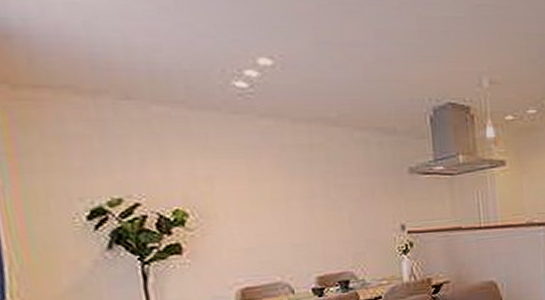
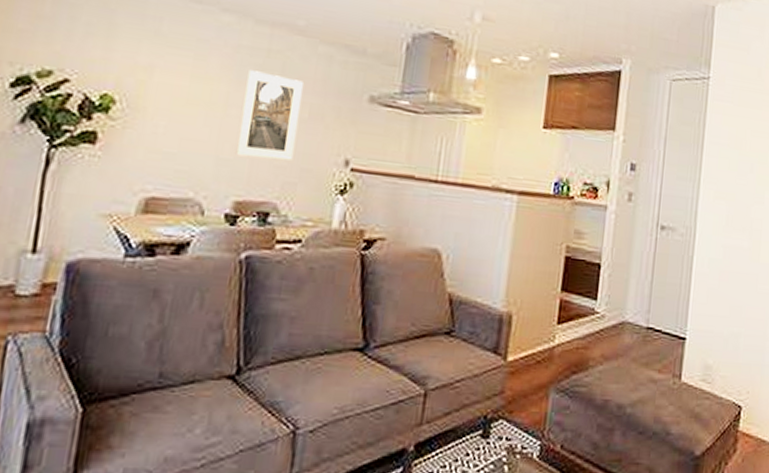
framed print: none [298,164,357,240] -> present [235,70,303,160]

